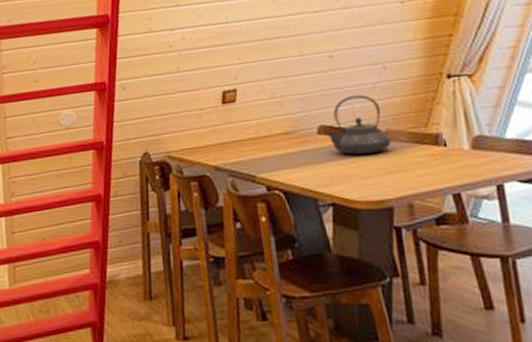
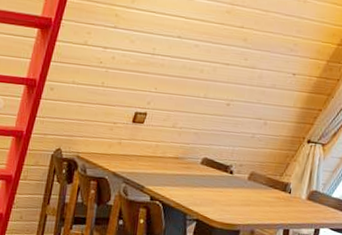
teapot: present [327,94,392,155] -> none [208,139,254,188]

